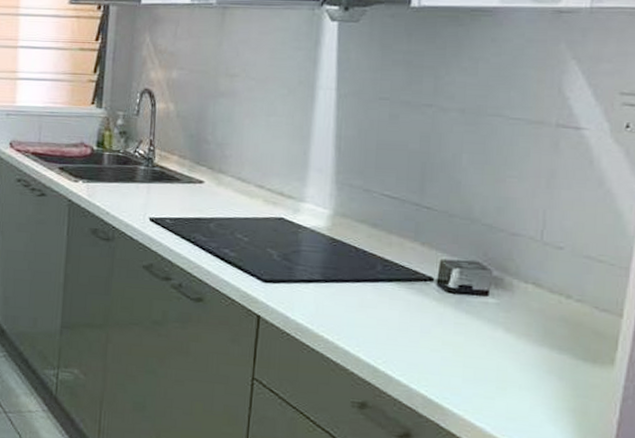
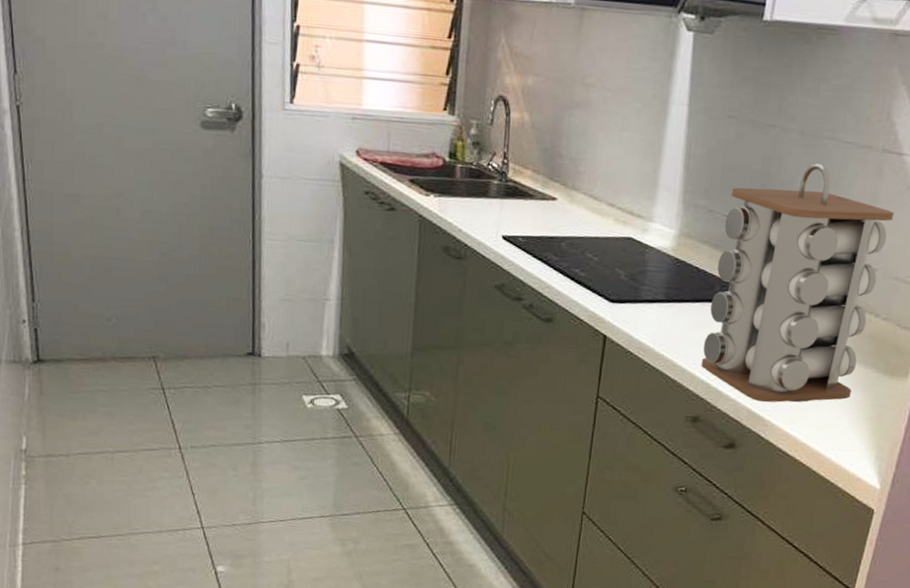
spice rack: none [366,140,578,390] -> present [701,163,895,403]

